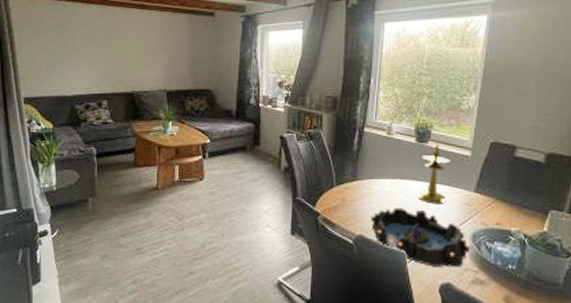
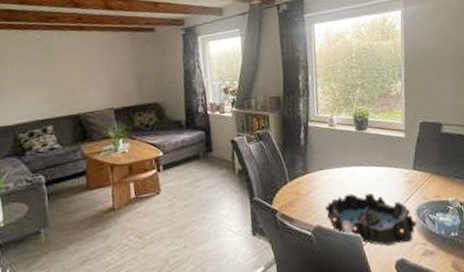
candlestick: present [418,143,450,204] -> none [363,129,389,186]

